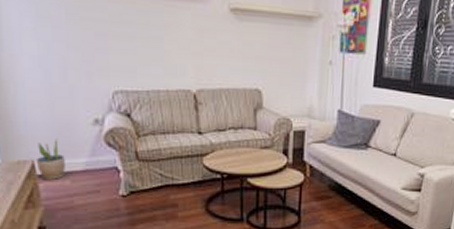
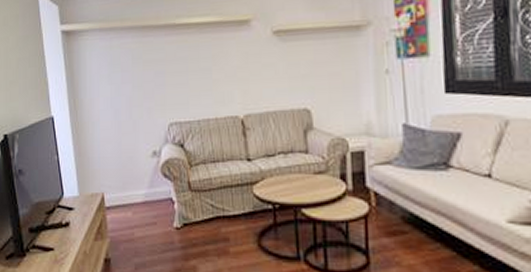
potted plant: present [35,138,66,179] -> none [105,171,128,211]

